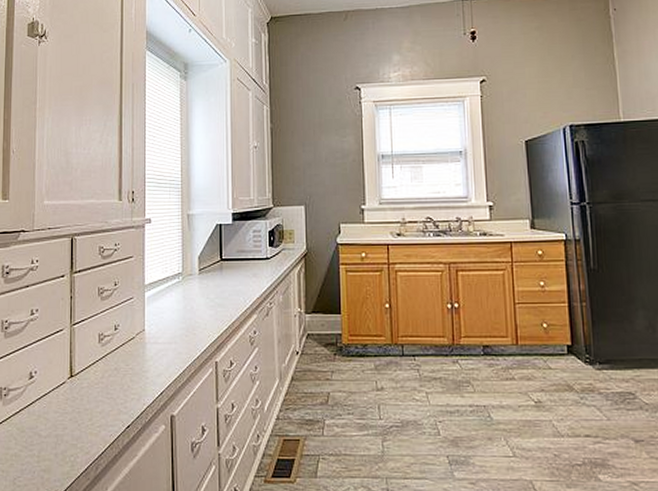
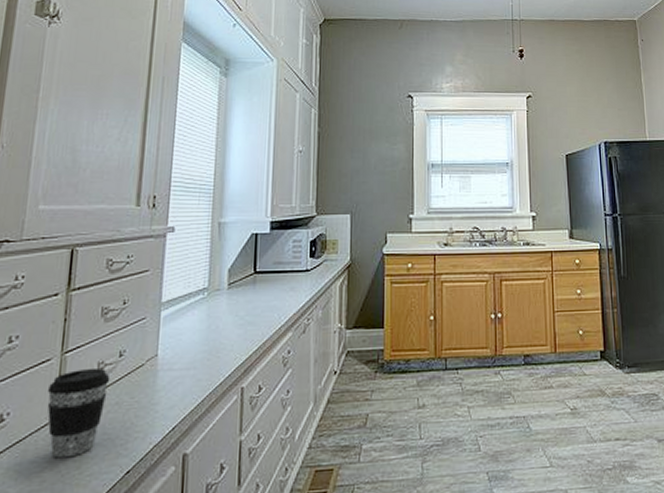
coffee cup: none [62,338,109,411] -> present [47,367,111,458]

